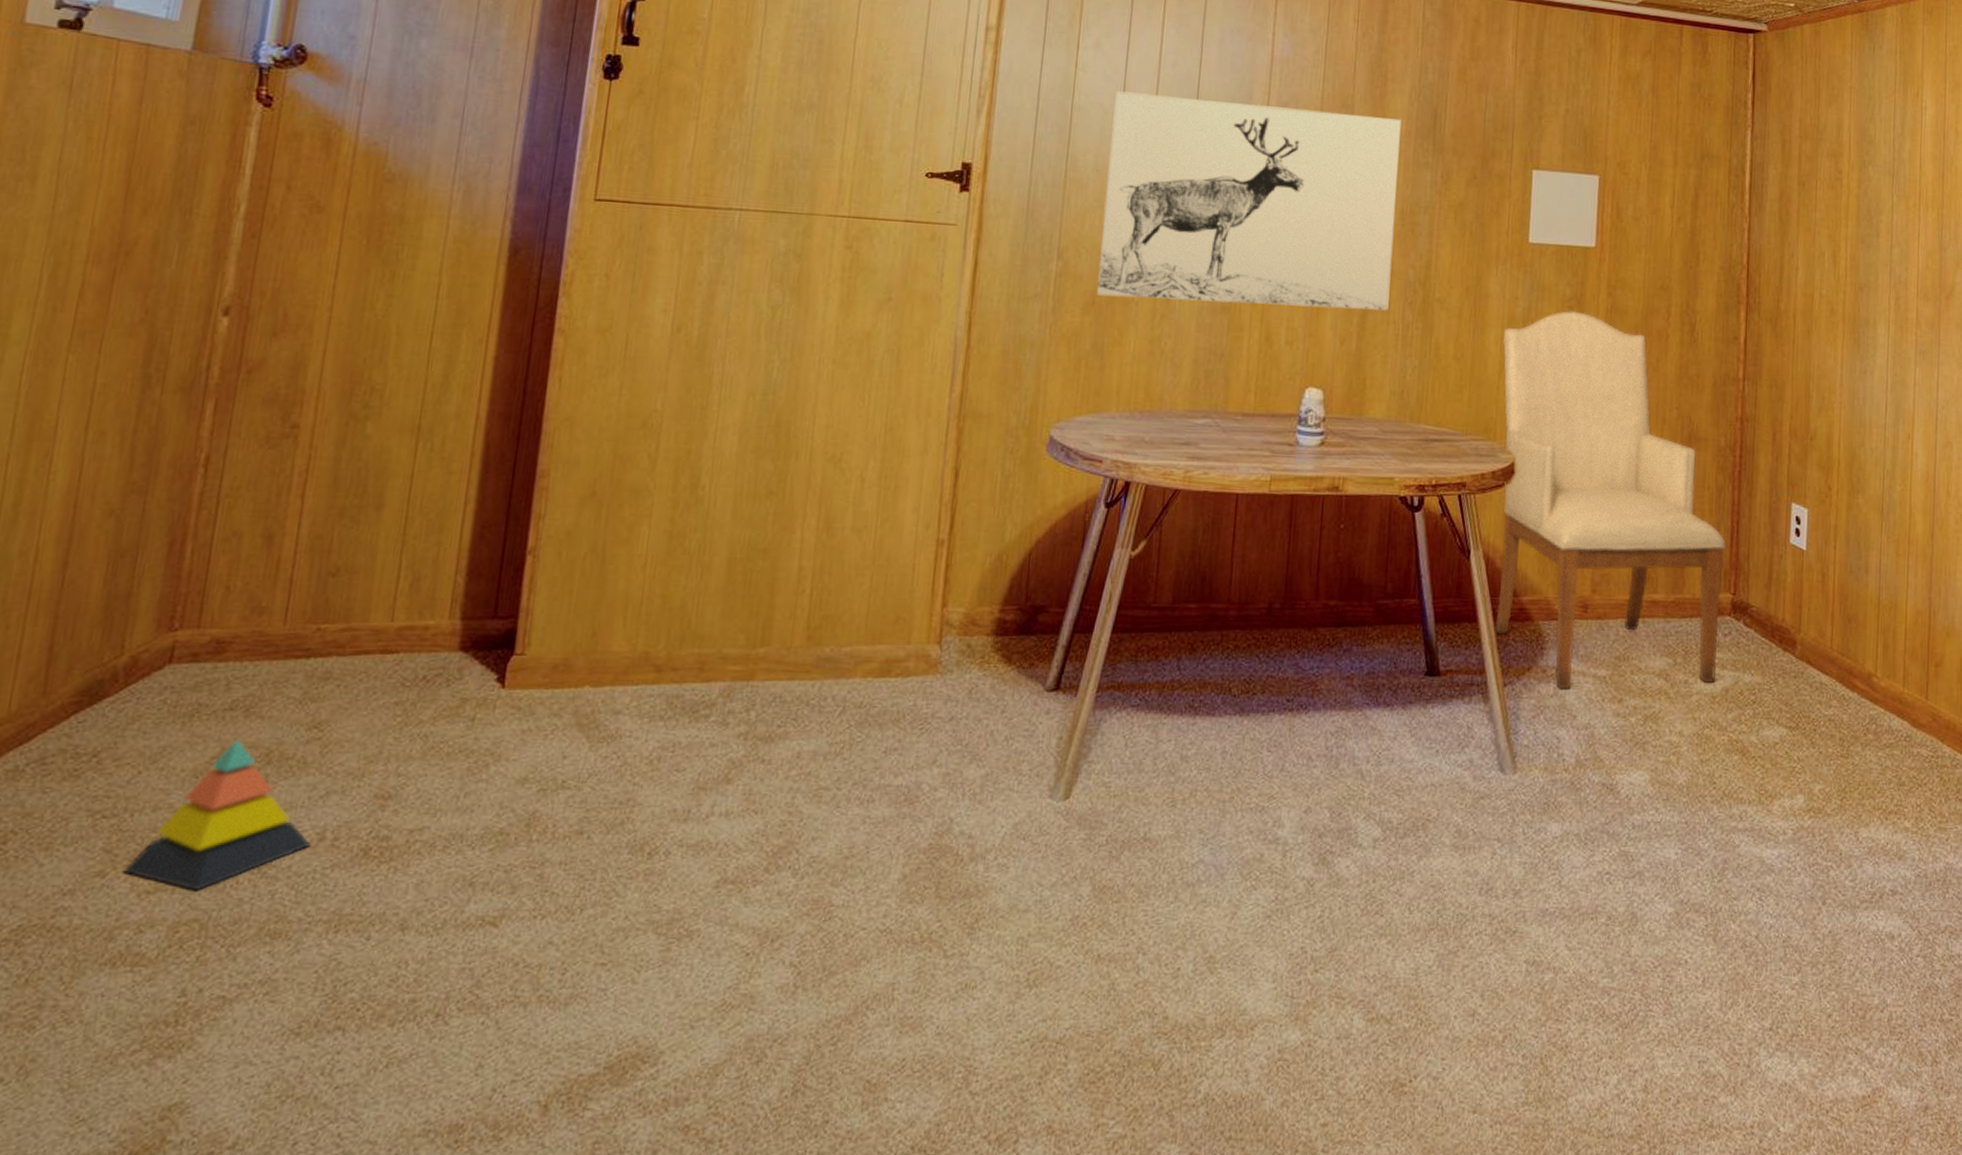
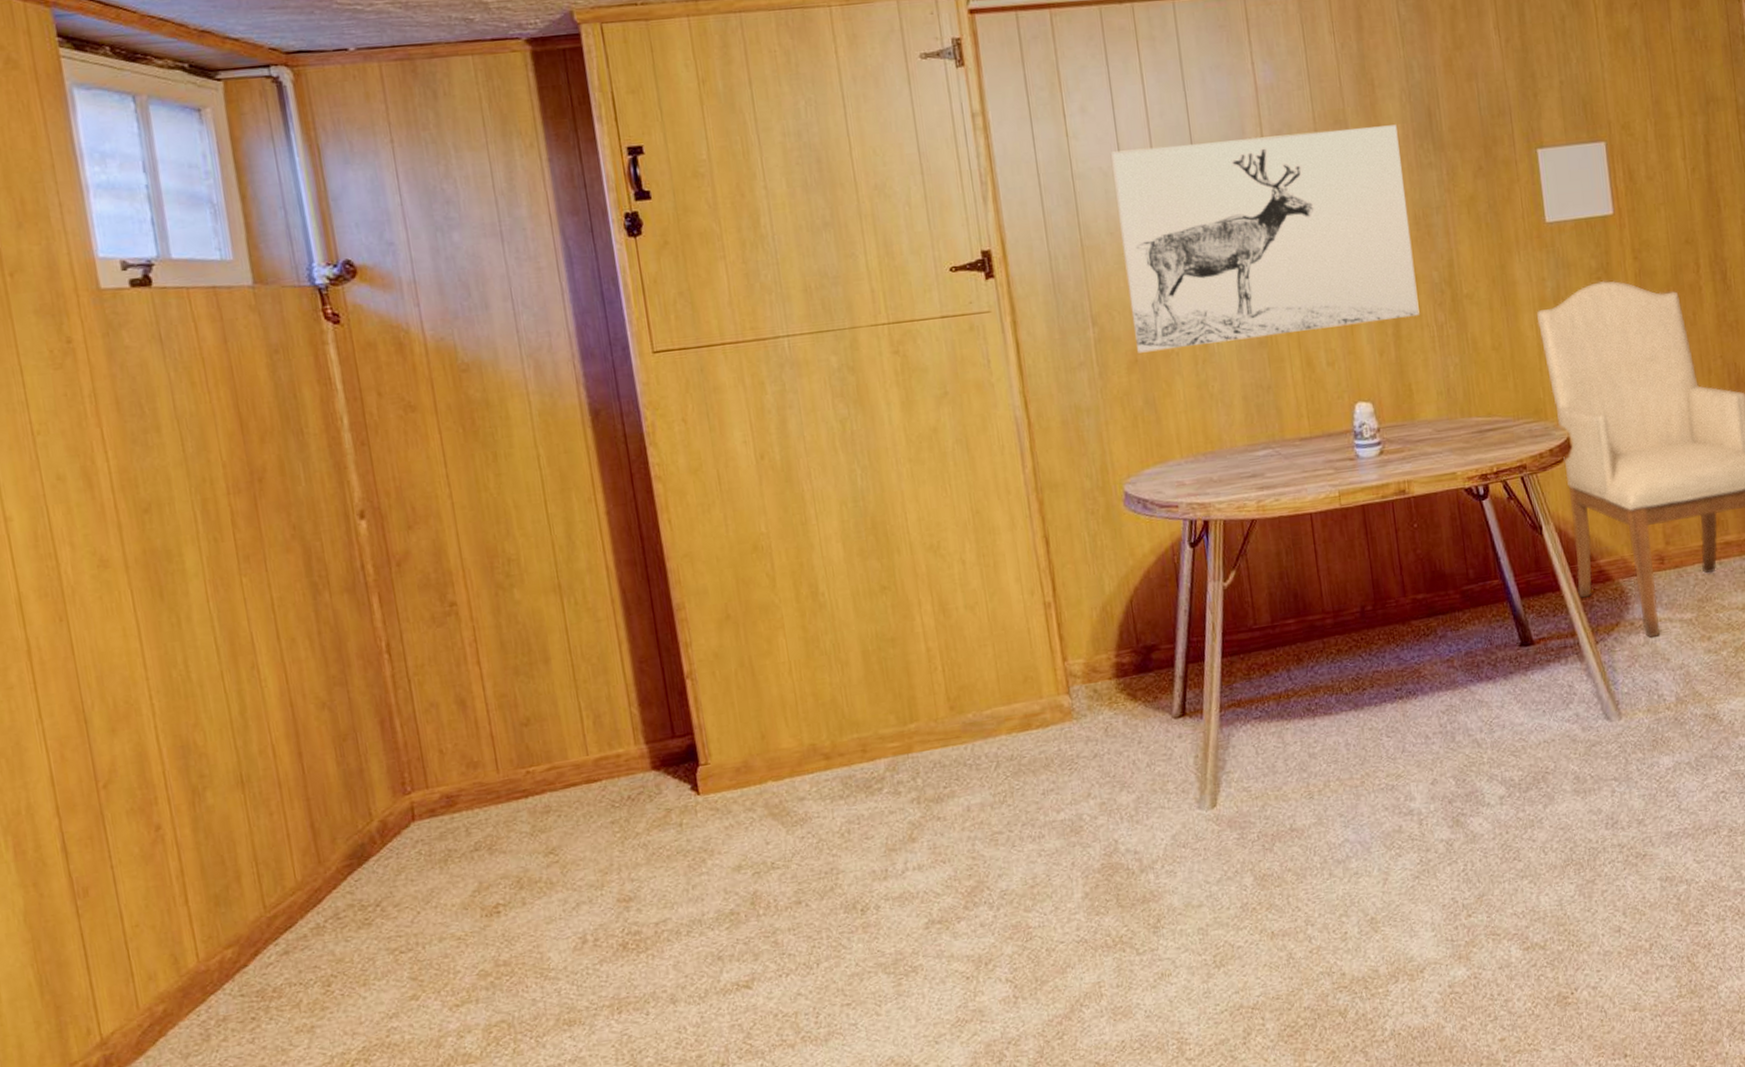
stacking toy: present [122,739,311,891] -> none [431,873,577,999]

